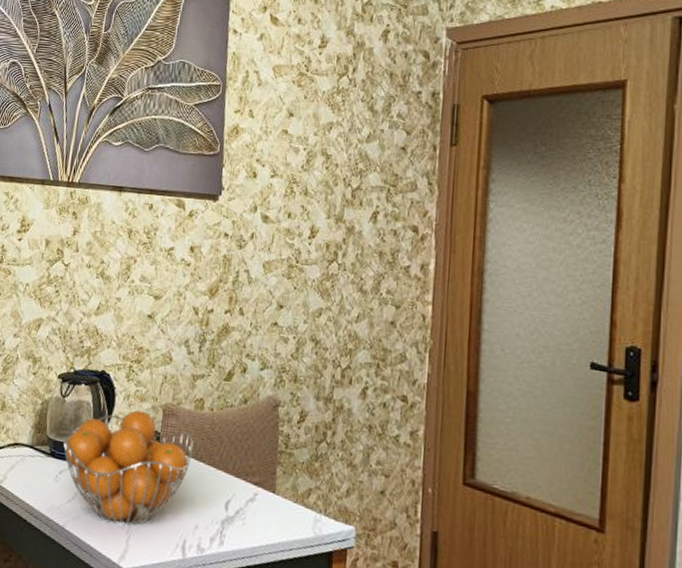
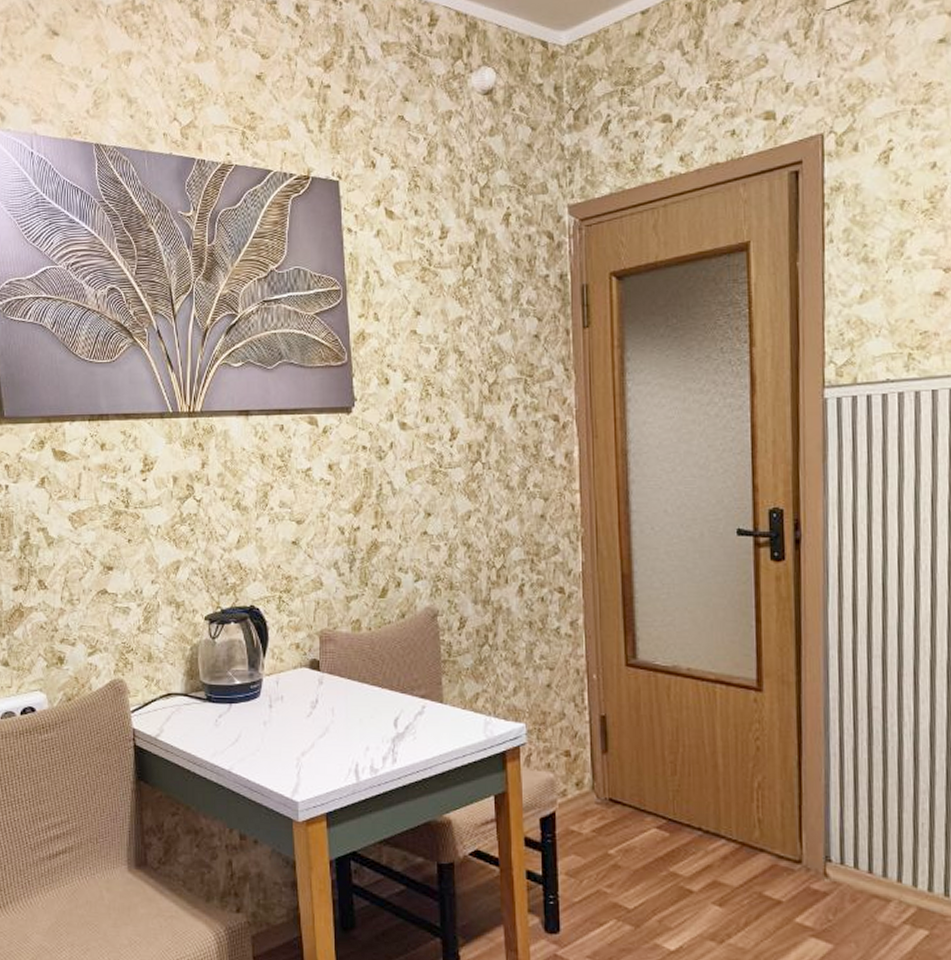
fruit basket: present [63,410,194,526] -> none [218,641,355,759]

